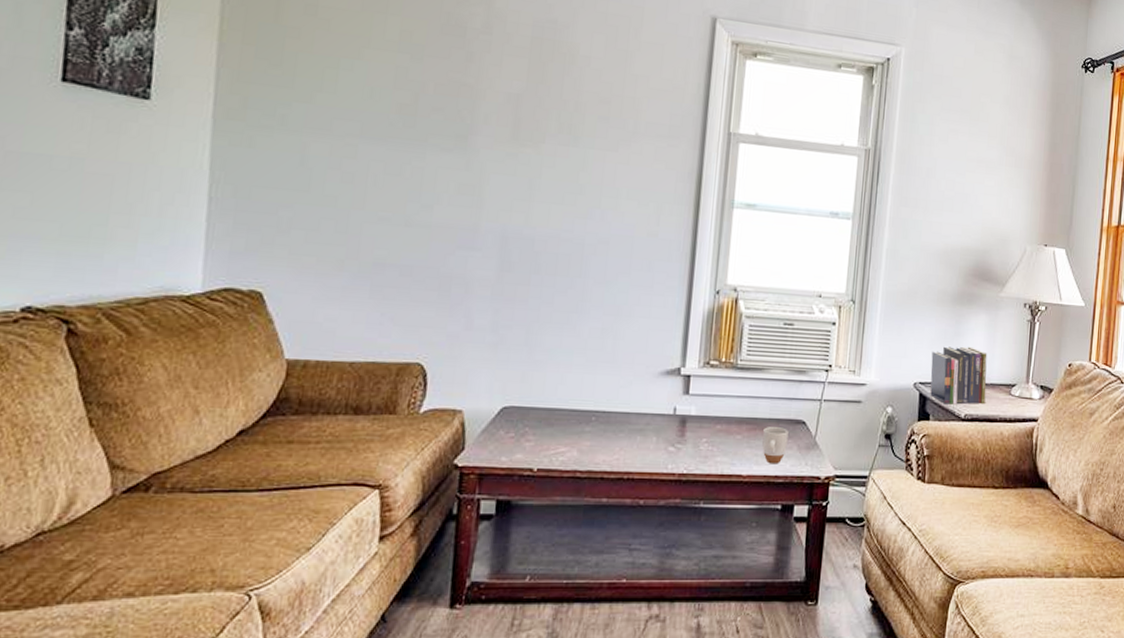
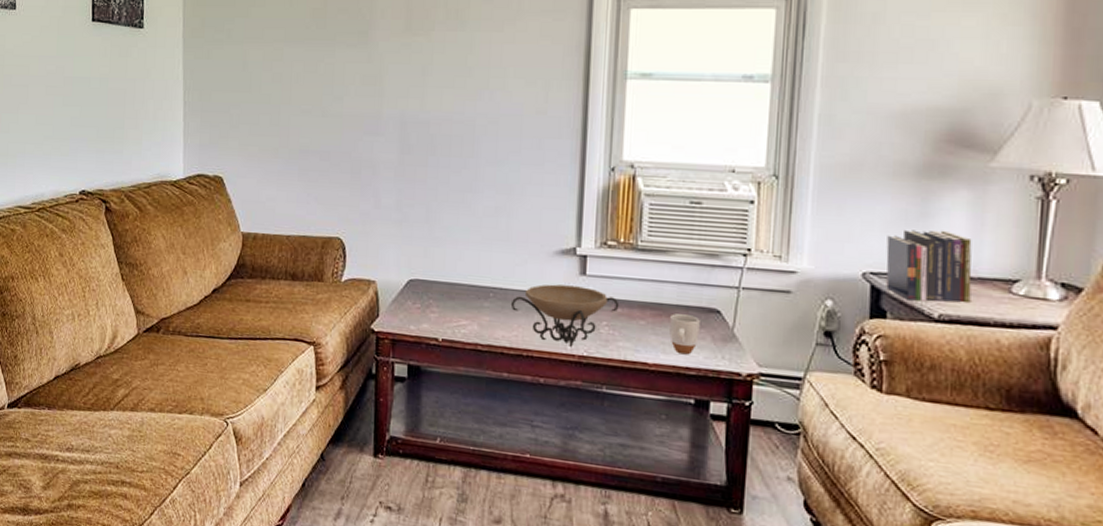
decorative bowl: none [613,405,719,466] -> present [510,284,620,347]

